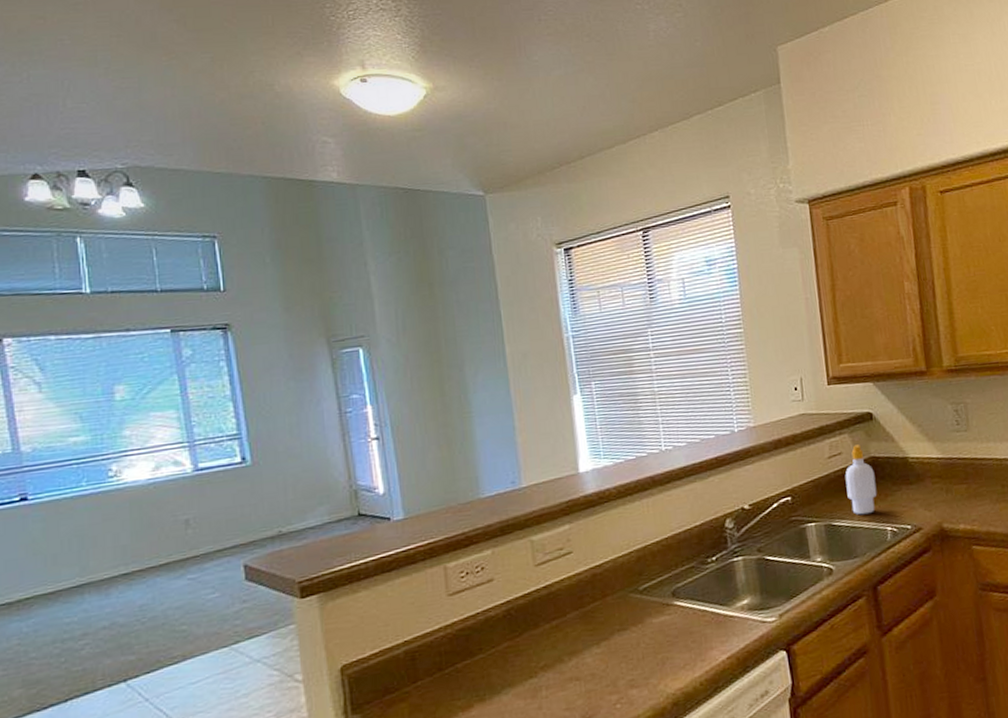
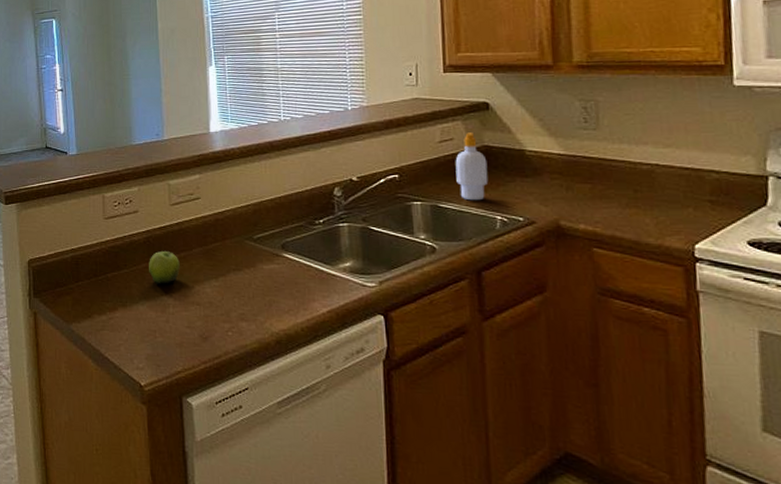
fruit: none [511,622,552,665] -> present [149,251,180,284]

